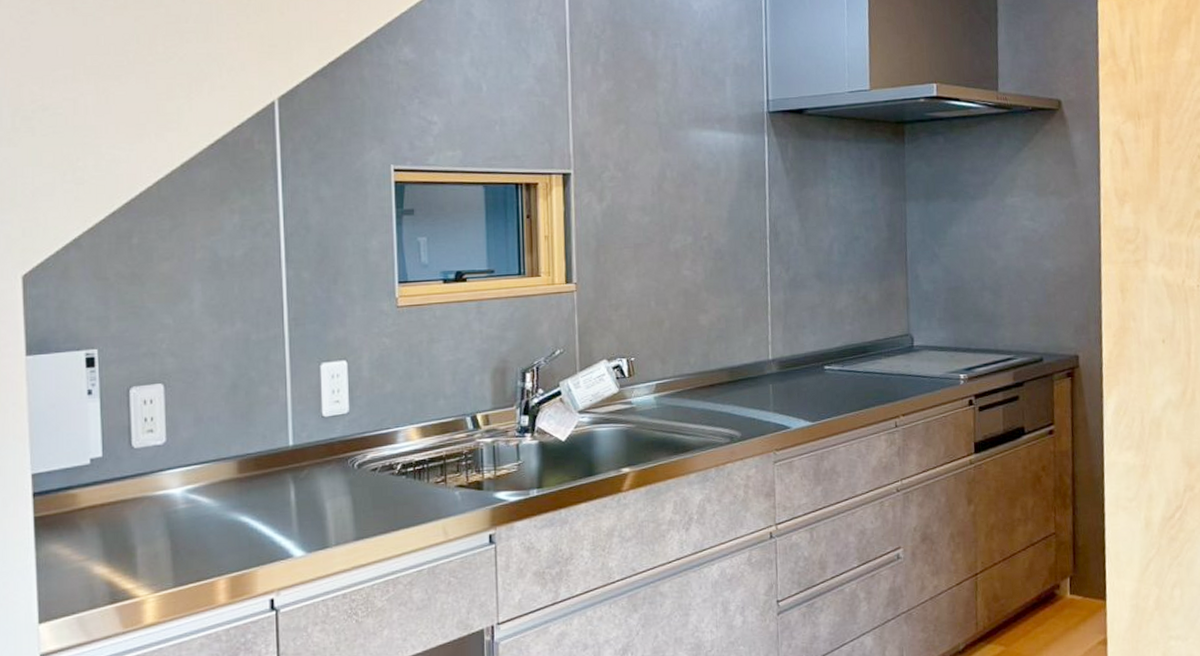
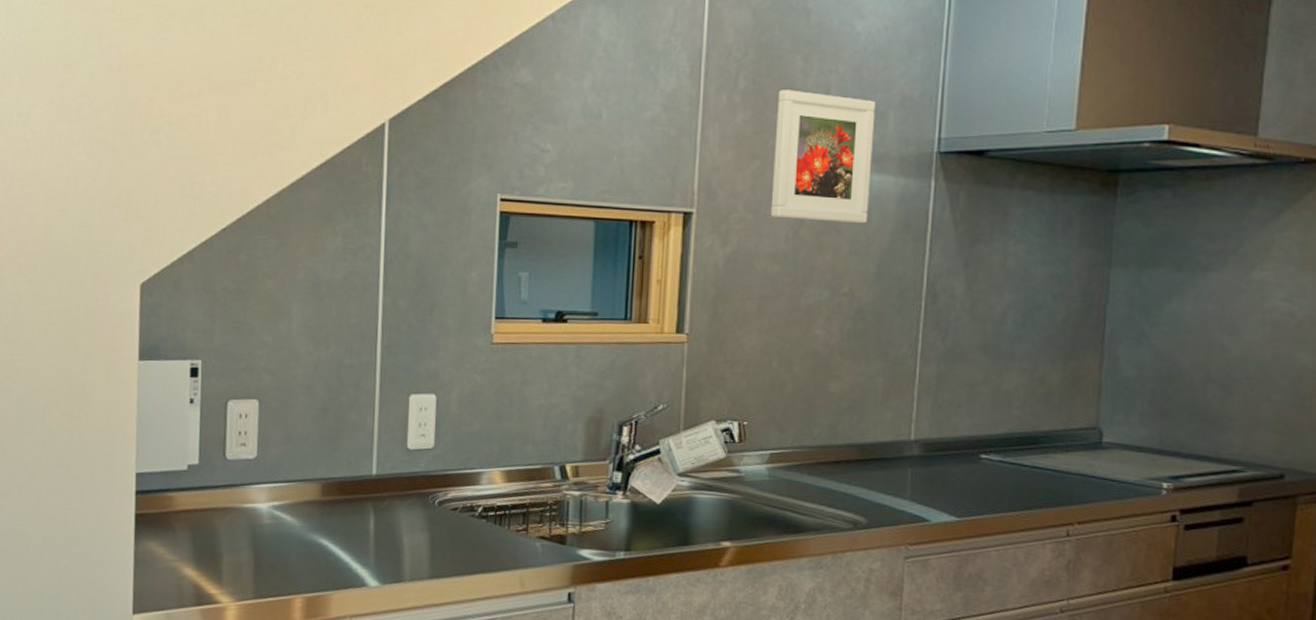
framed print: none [634,61,718,176] -> present [770,90,876,223]

